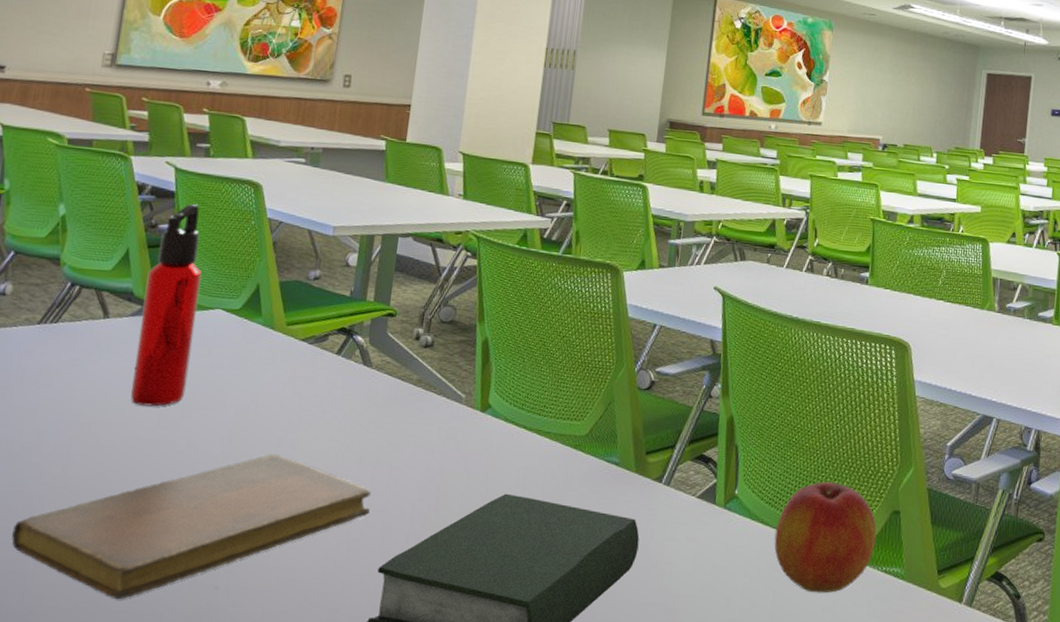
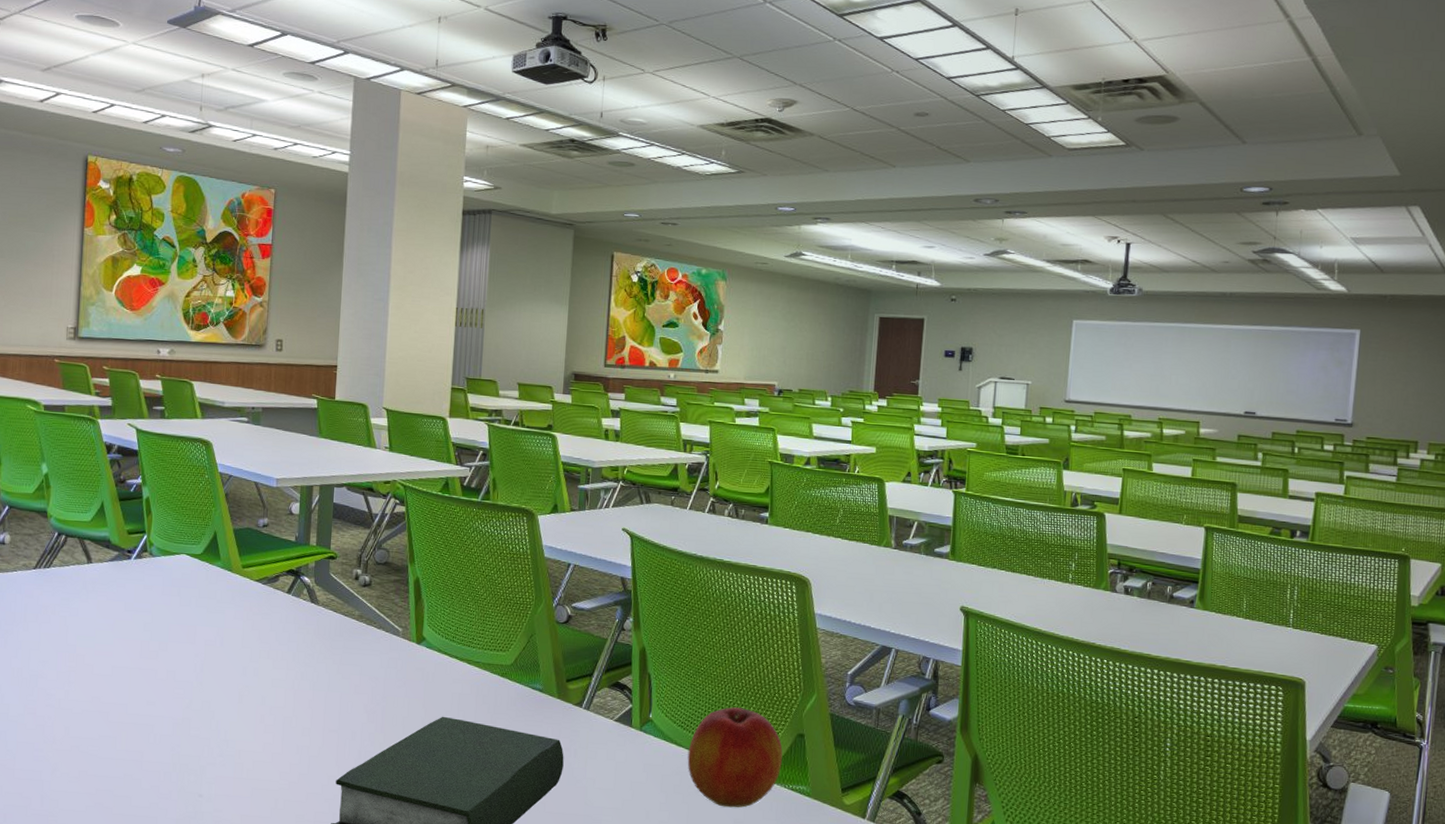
notebook: present [11,454,371,600] -> none [29,681,325,805]
water bottle: present [130,204,202,407] -> none [115,461,167,640]

